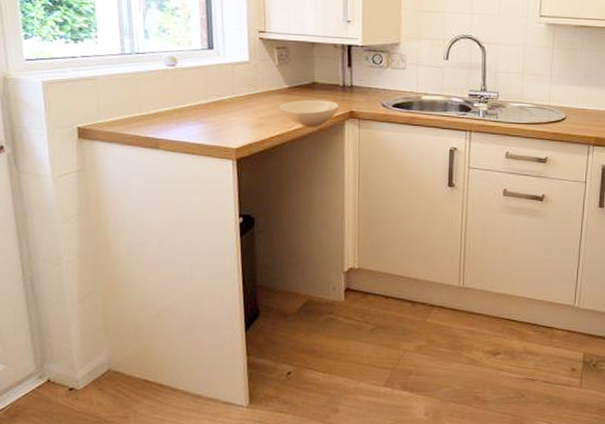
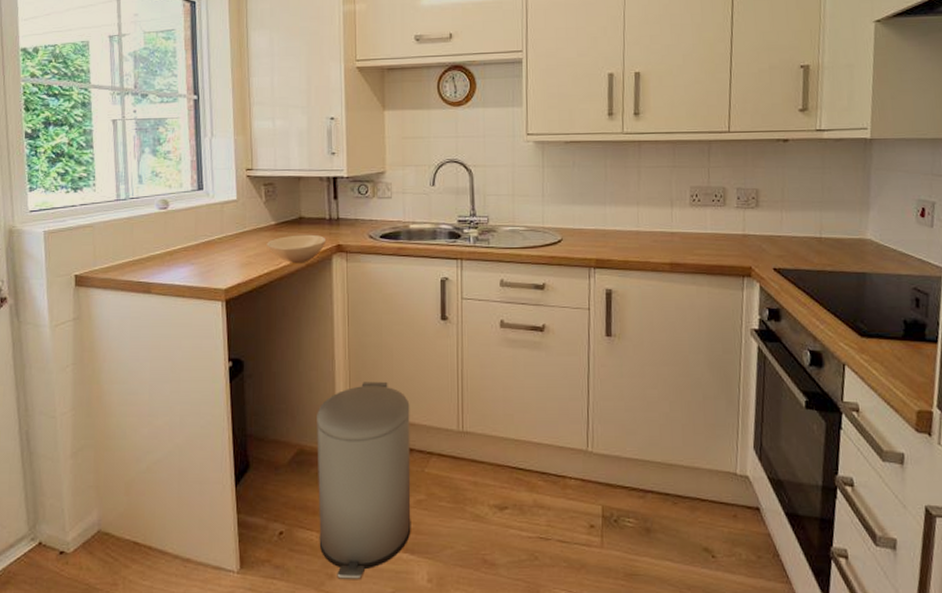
pedal bin: none [325,240,415,414] -> present [317,381,411,580]

